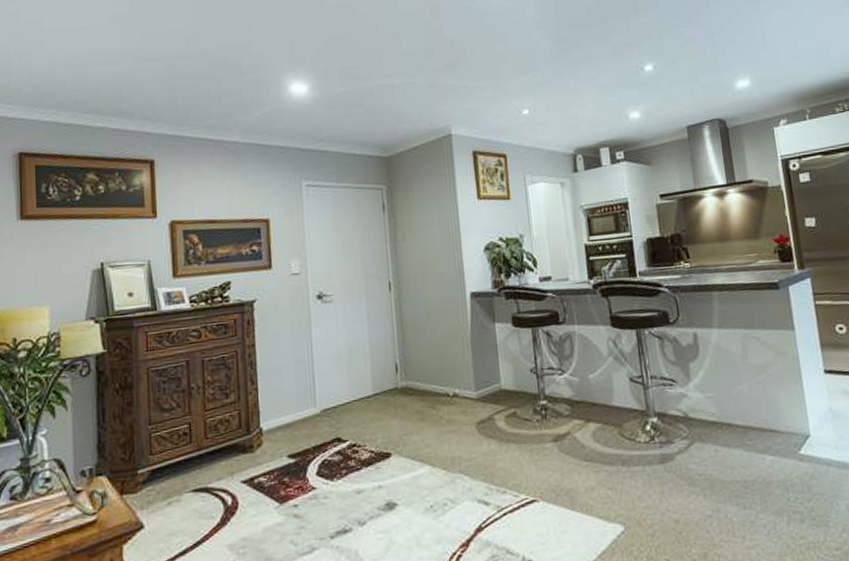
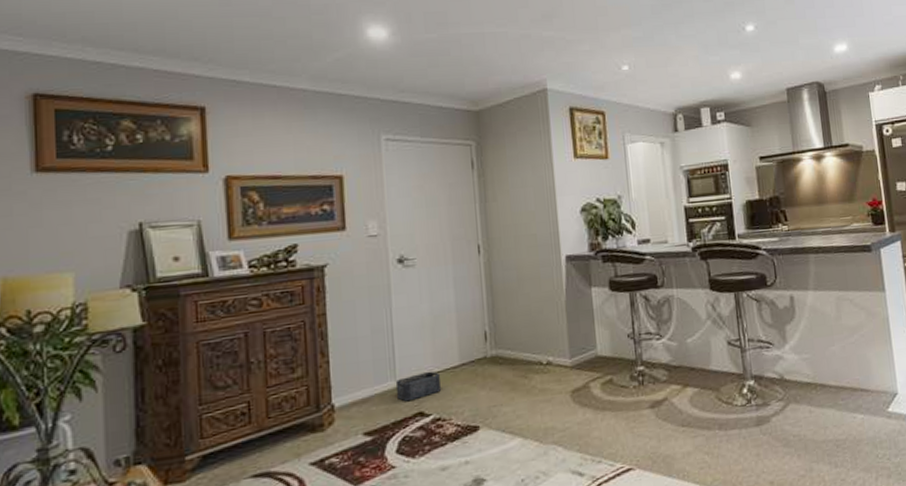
storage bin: none [315,399,357,428] -> present [395,371,442,402]

